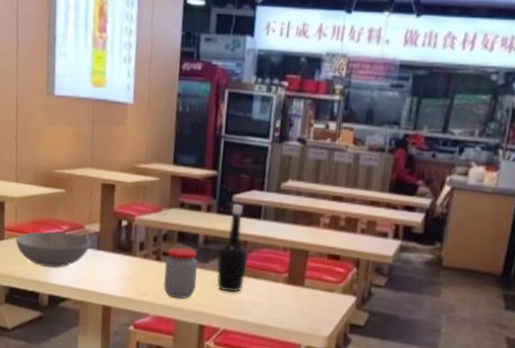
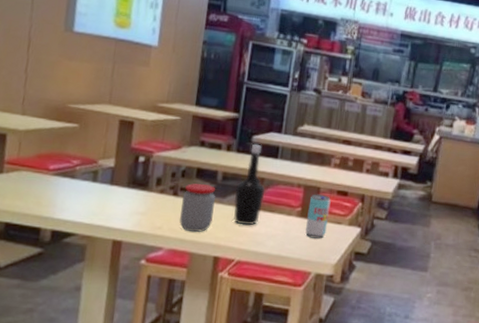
bowl: present [16,231,91,268] -> none [17,165,104,203]
beverage can: none [294,258,321,308] -> present [305,194,331,239]

